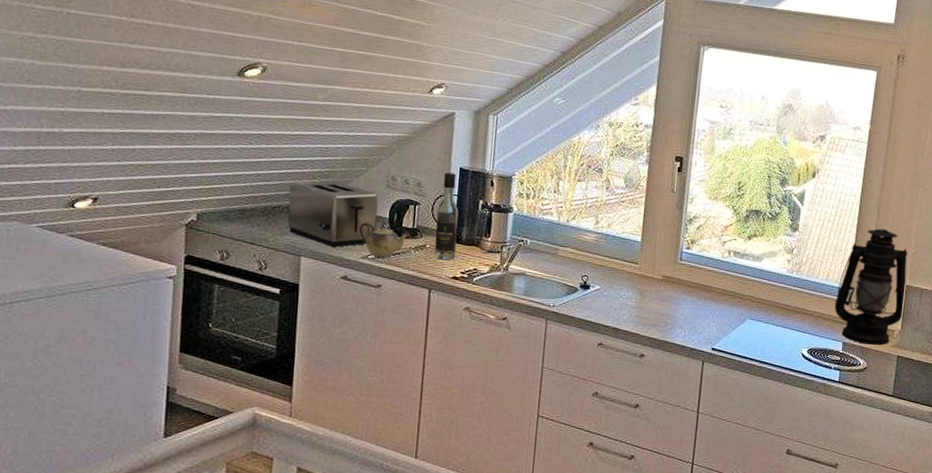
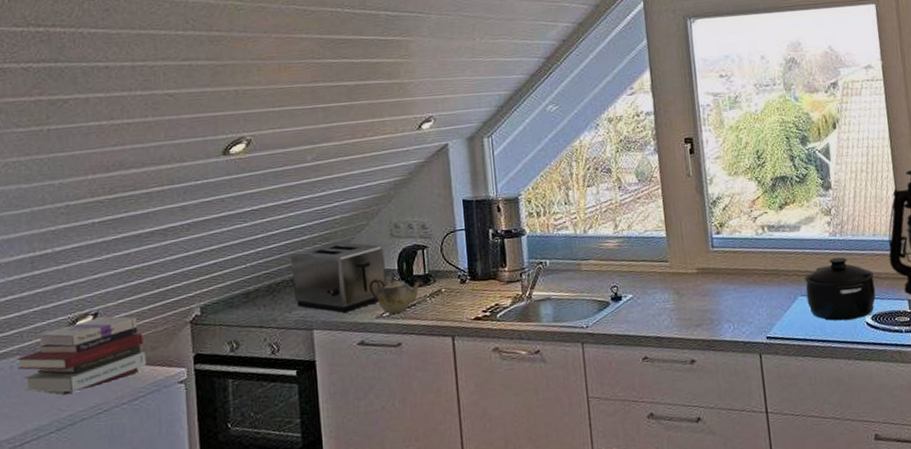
books: none [14,202,140,267] -> present [16,316,147,395]
bottle: present [434,172,459,261] -> none [446,207,474,302]
saucepan: none [754,292,818,349] -> present [804,257,876,321]

